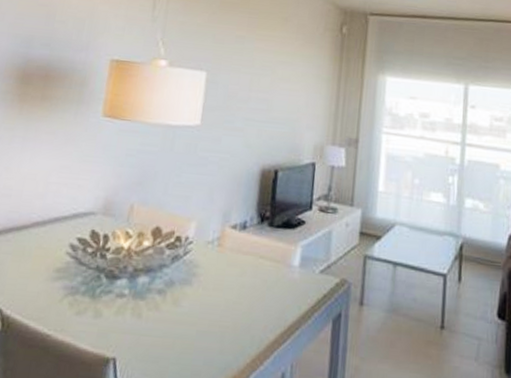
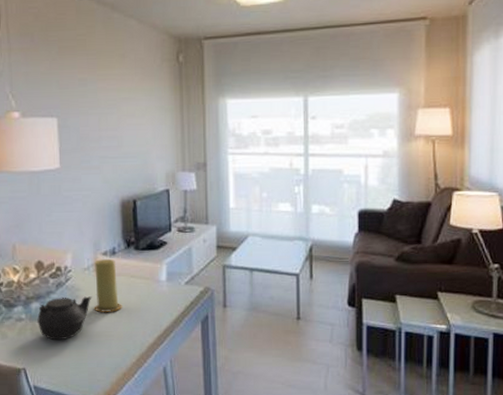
teapot: none [141,272,212,327] -> present [37,296,92,341]
candle: none [211,233,245,298] -> present [94,259,122,312]

